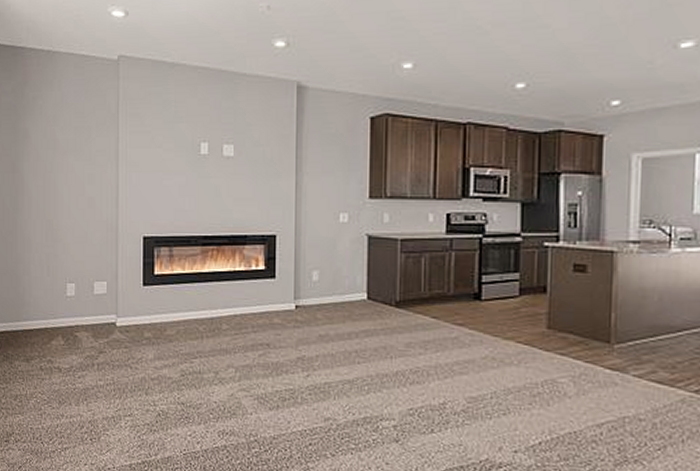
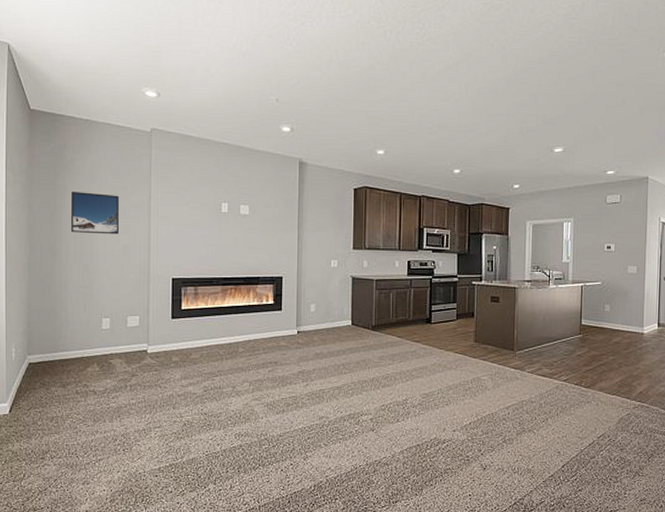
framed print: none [33,135,84,185] -> present [71,192,119,235]

